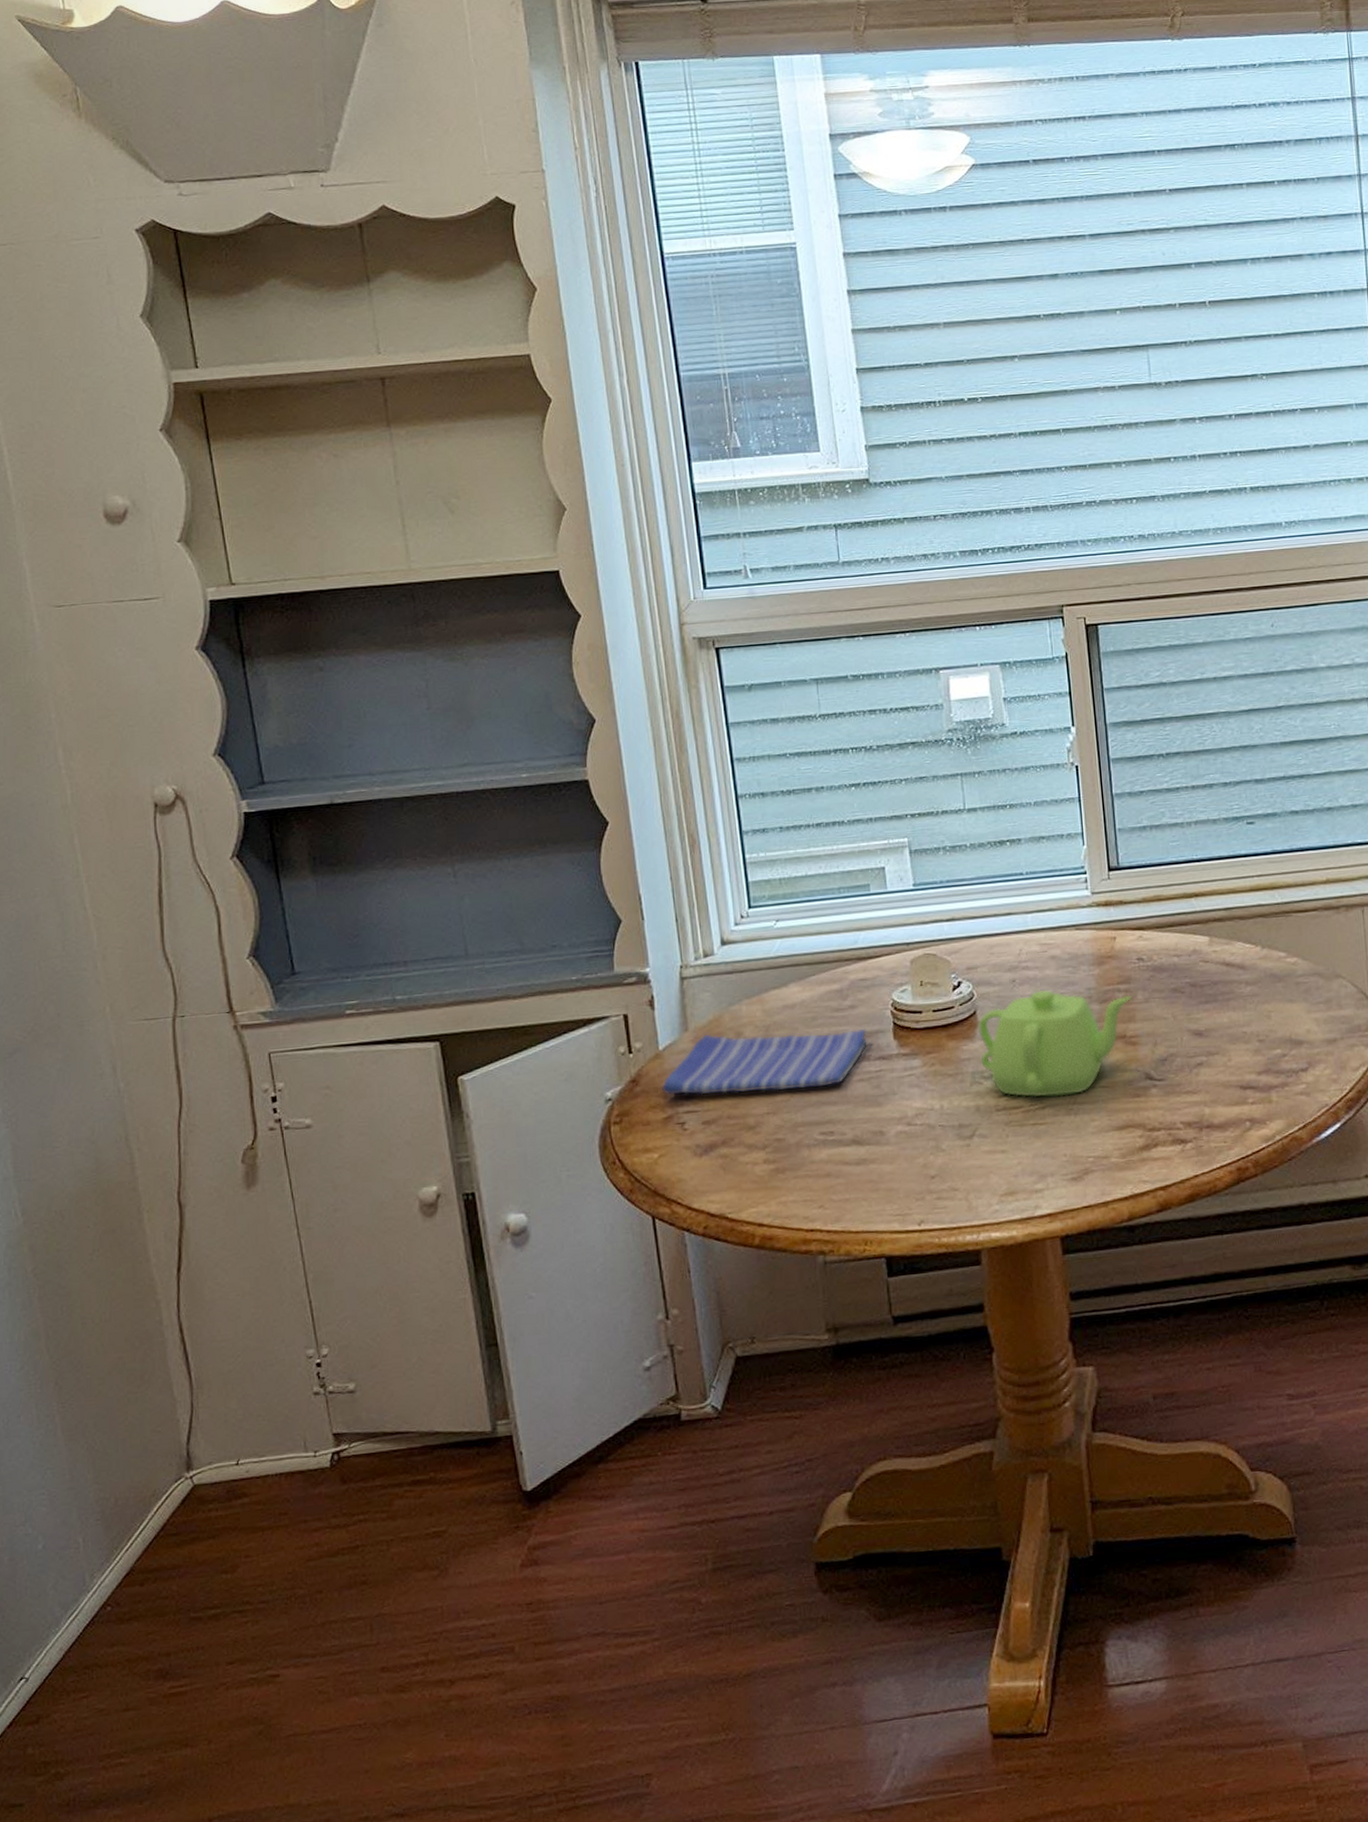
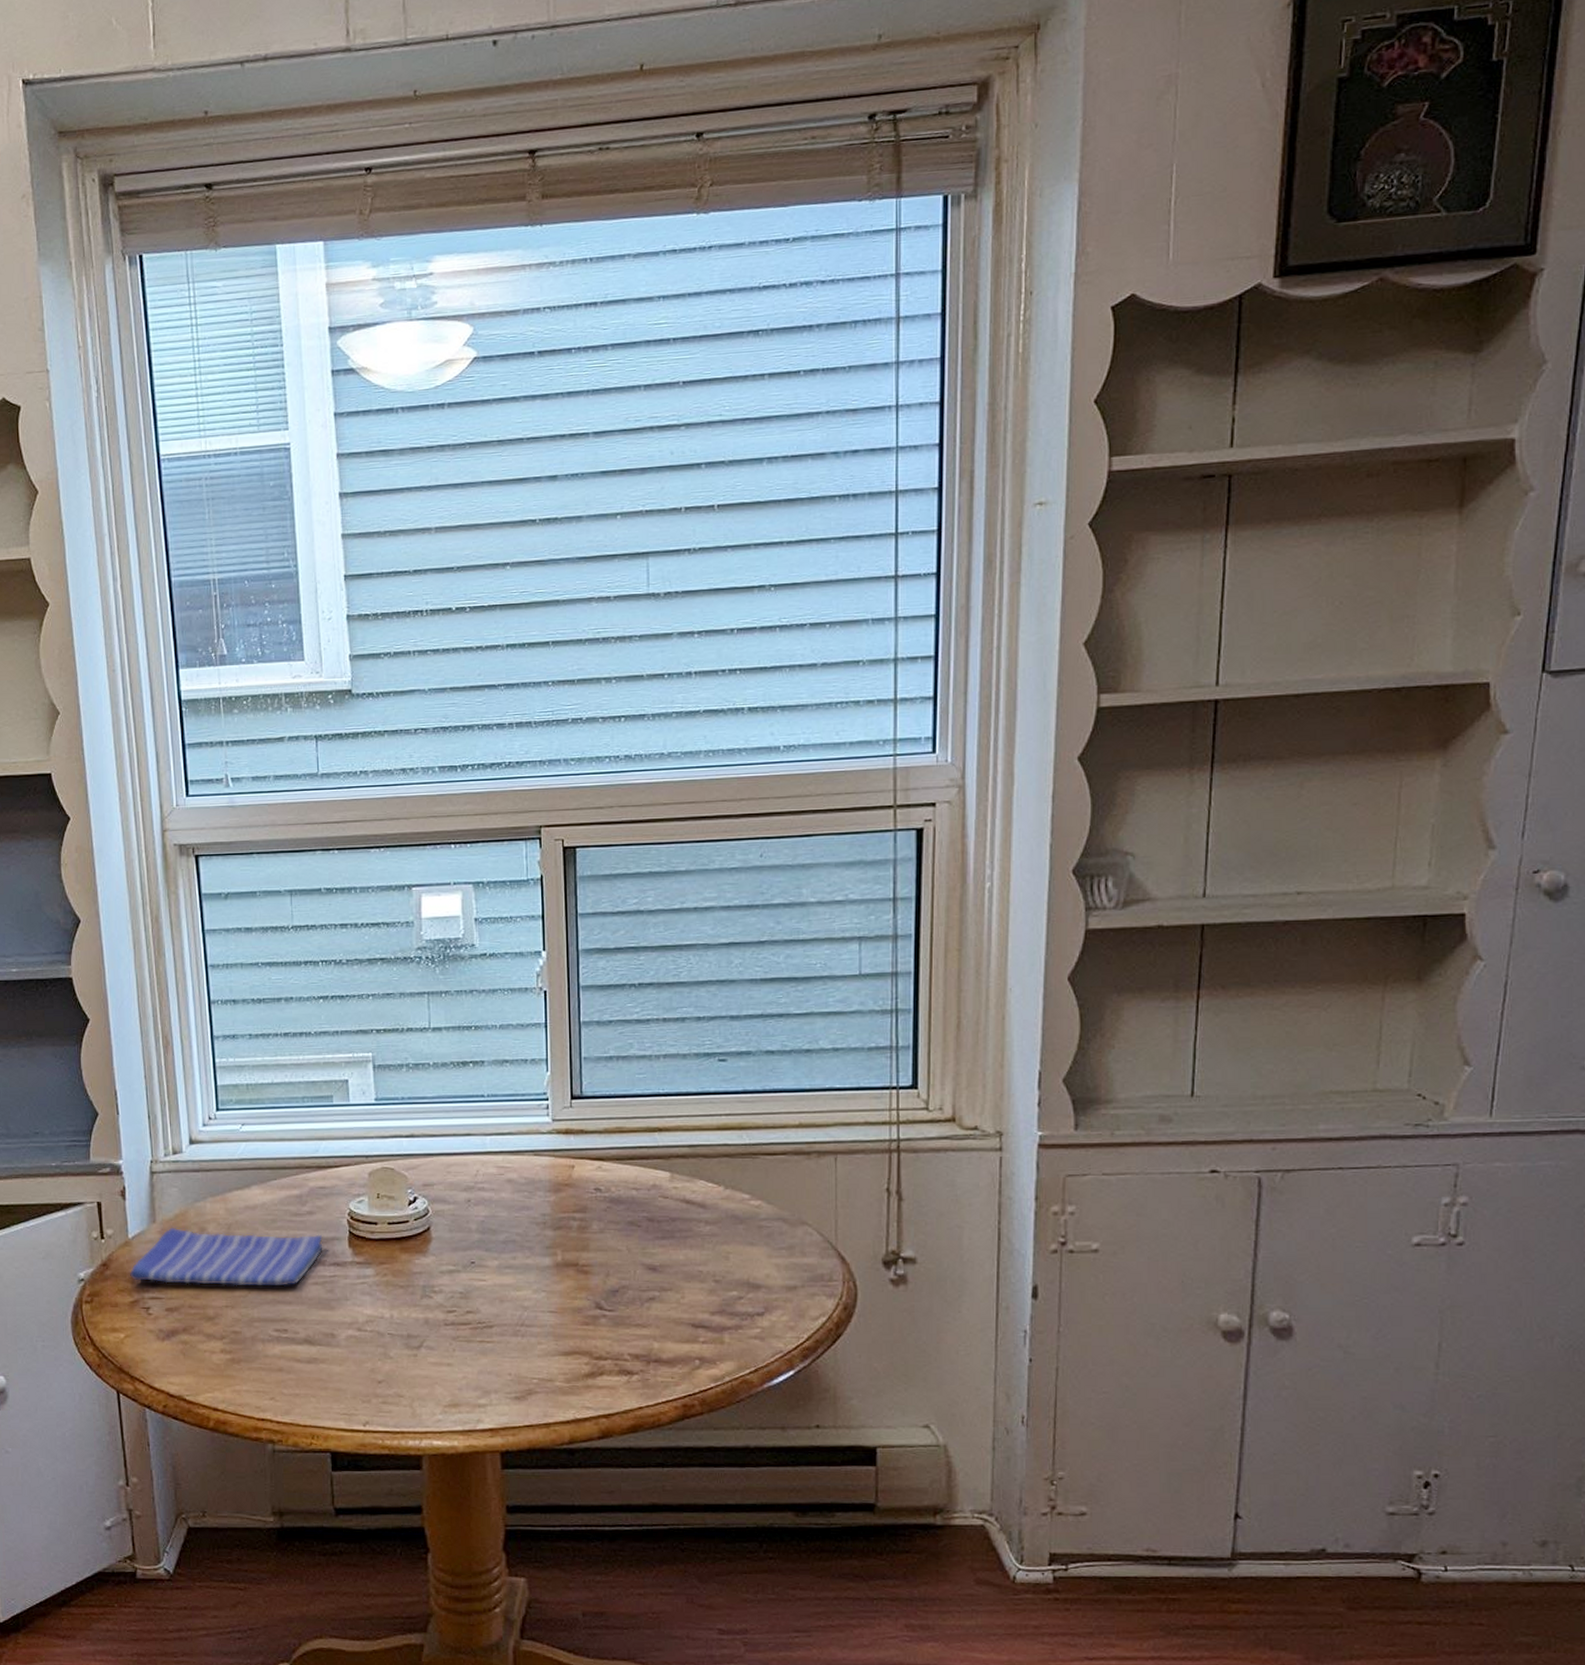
teapot: present [978,989,1132,1098] -> none [431,1212,587,1316]

